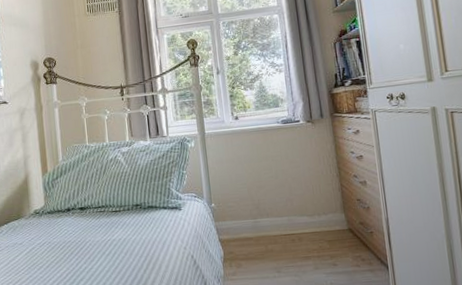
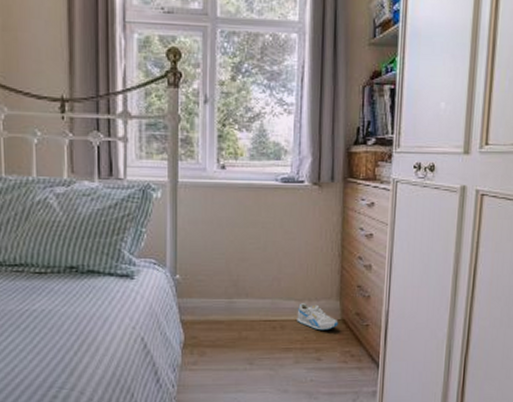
sneaker: none [310,217,347,240] -> present [297,303,339,331]

